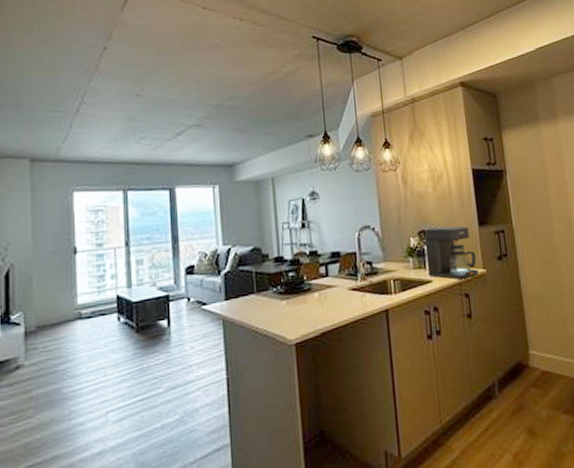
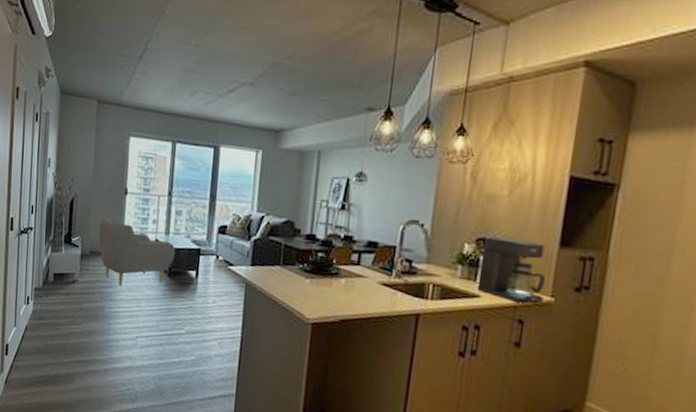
armchair: none [46,284,142,358] -> present [98,218,176,286]

